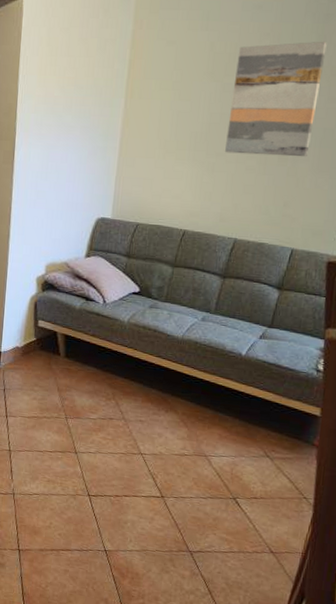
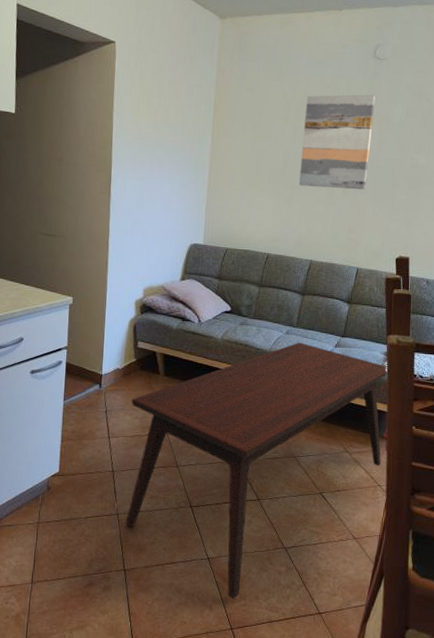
coffee table: none [20,330,324,597] -> present [125,342,388,599]

